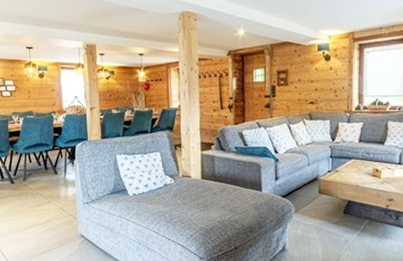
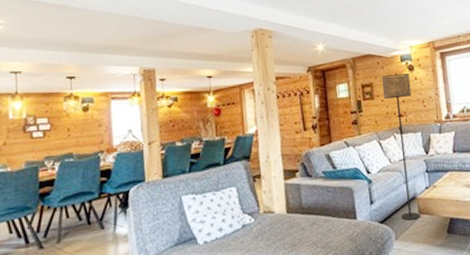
floor lamp: none [297,62,325,198] -> present [381,73,420,220]

